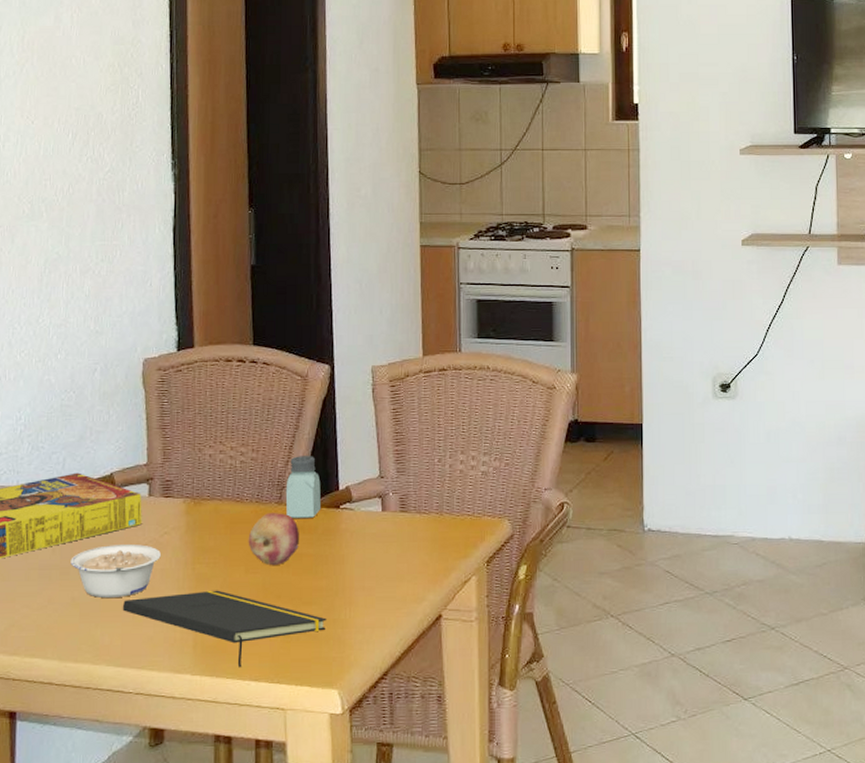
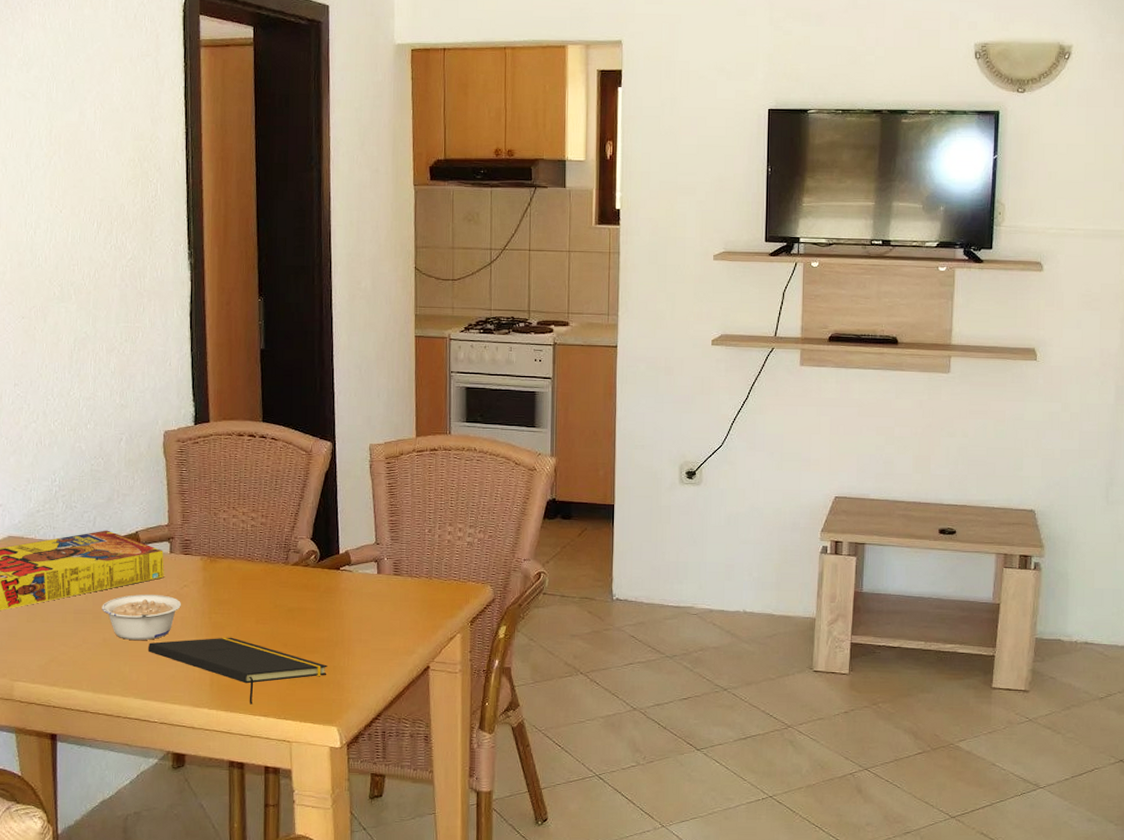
fruit: present [248,513,299,566] -> none [258,572,304,618]
saltshaker: present [285,456,321,519] -> none [291,522,323,578]

